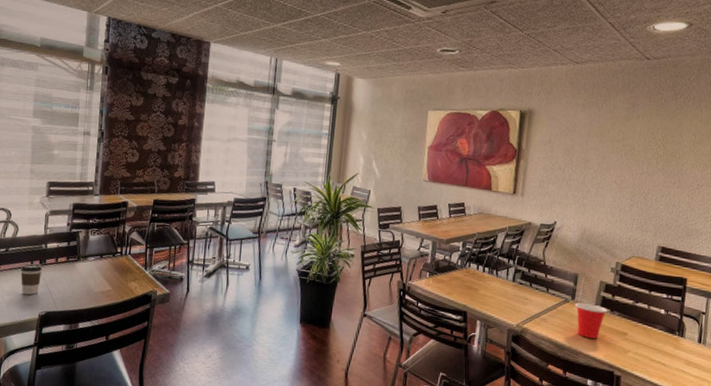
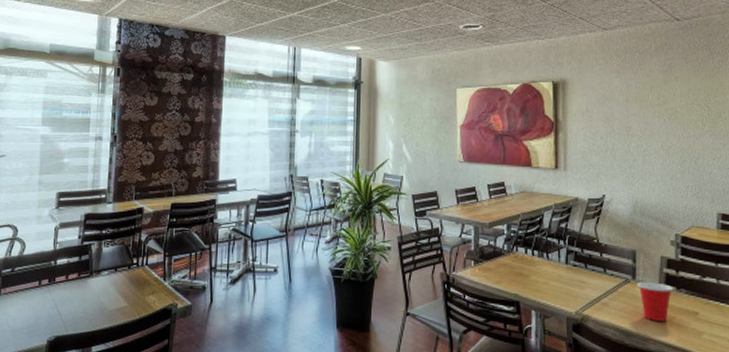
coffee cup: present [20,264,43,295] -> none [27,283,52,319]

